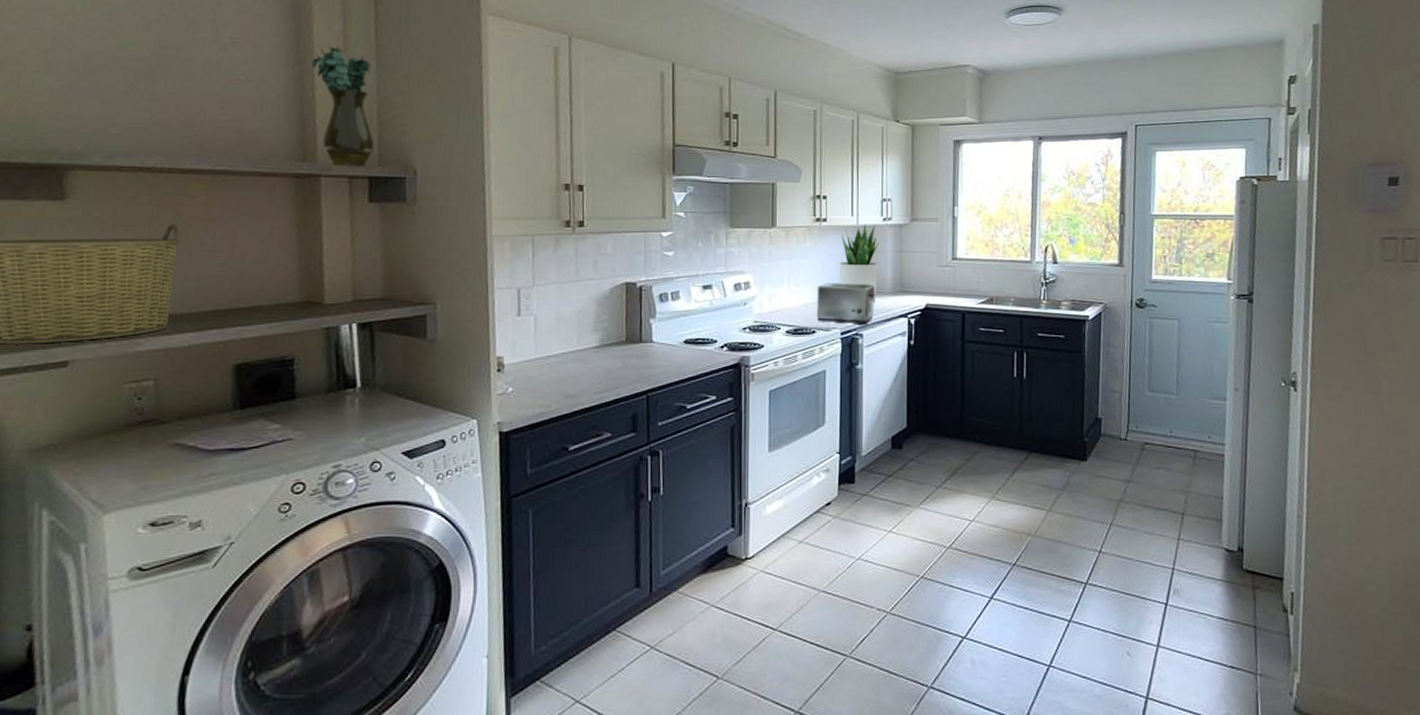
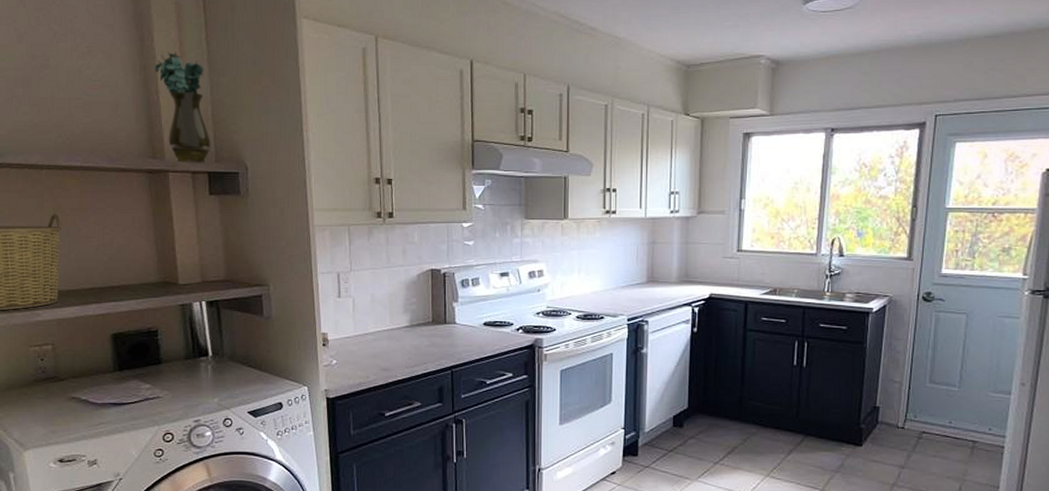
toaster: present [816,282,876,325] -> none [604,271,661,312]
planter: present [838,224,879,302] -> none [626,216,665,291]

